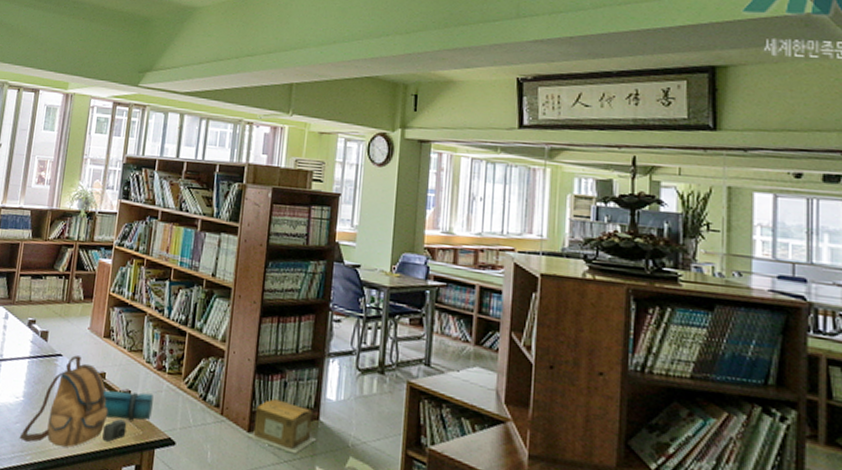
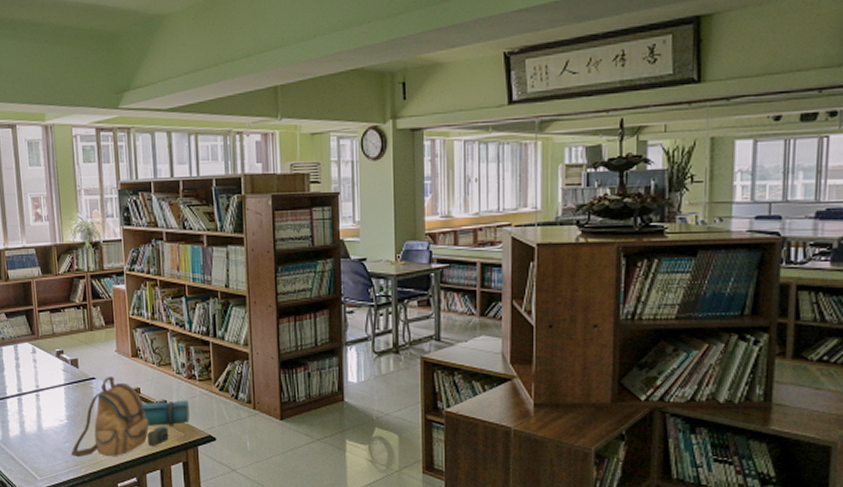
cardboard box: present [248,398,317,454] -> none [281,389,344,433]

